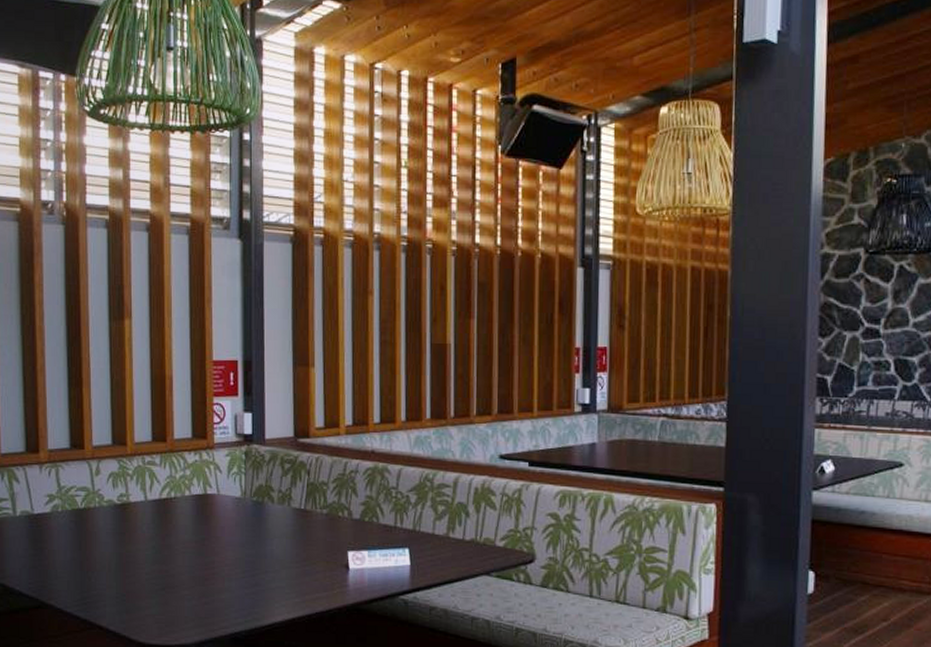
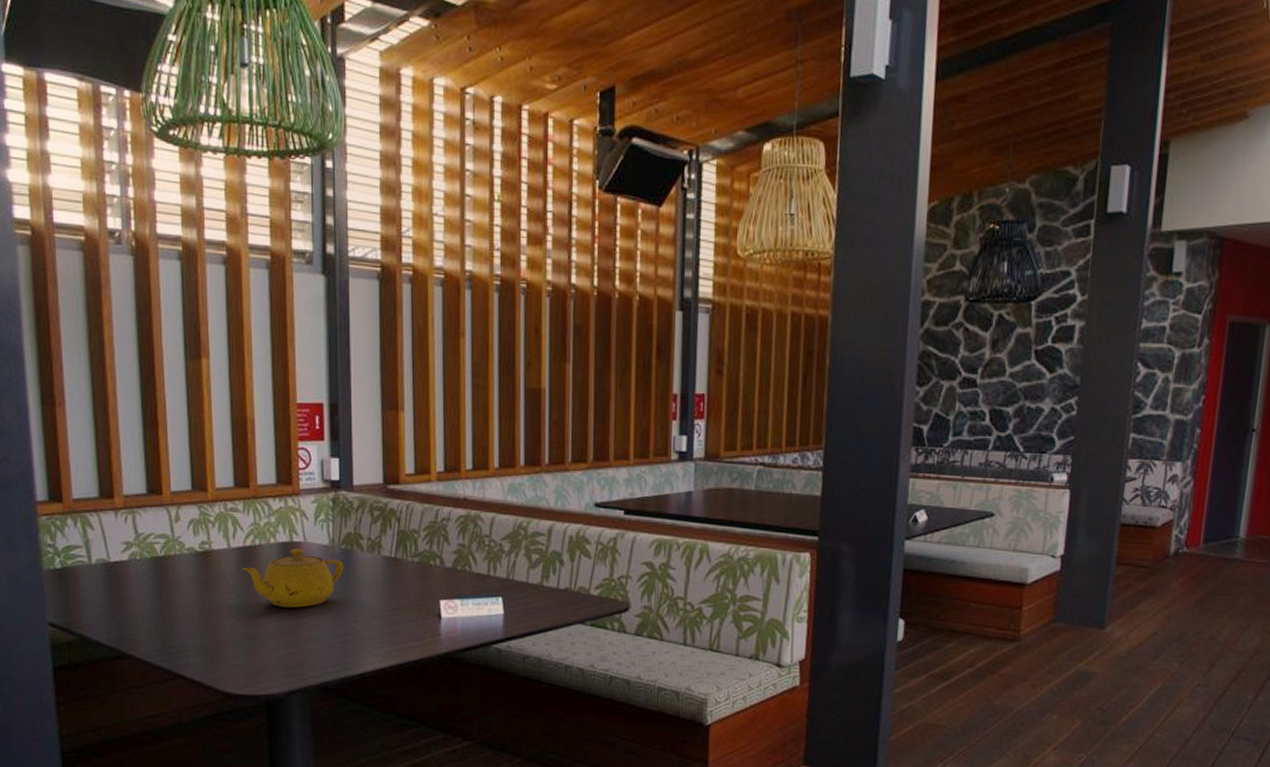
teapot: none [158,500,254,559] -> present [242,548,343,608]

